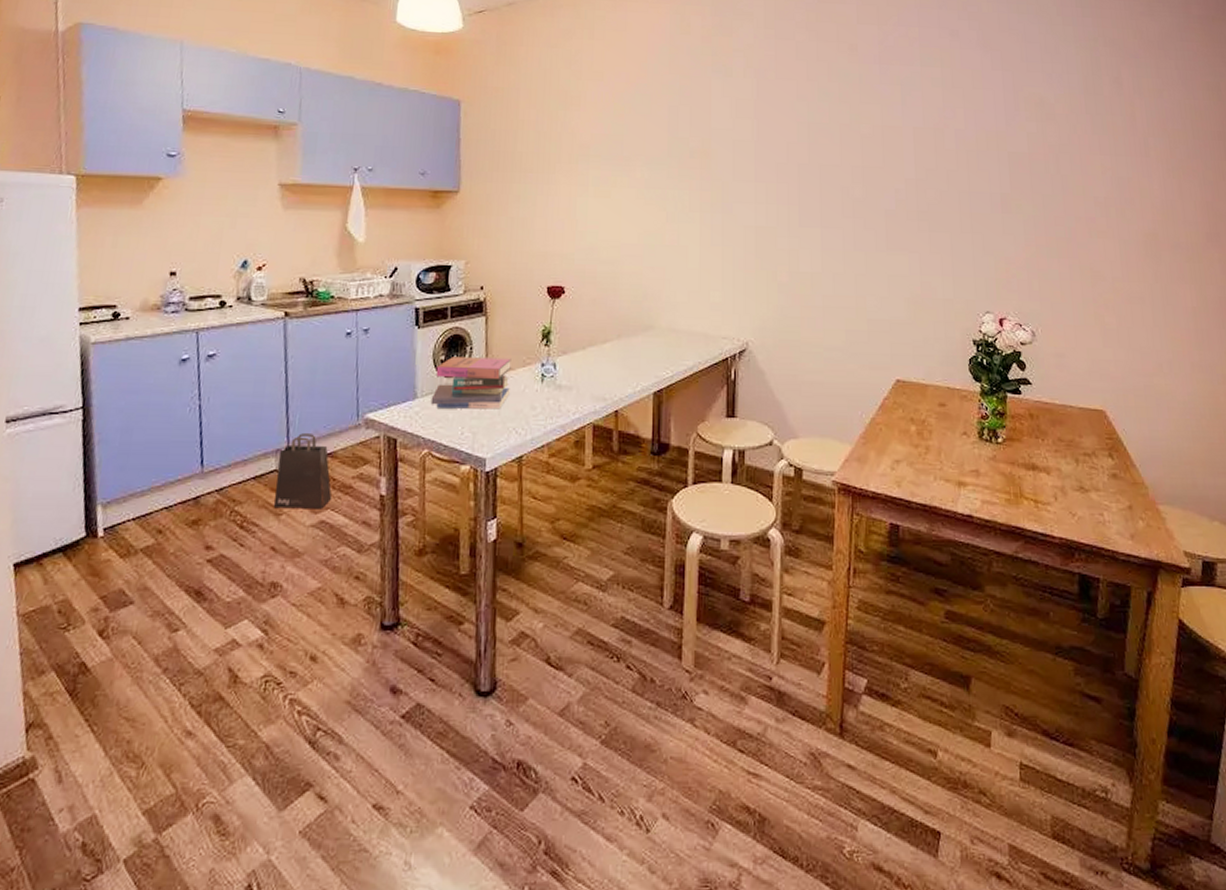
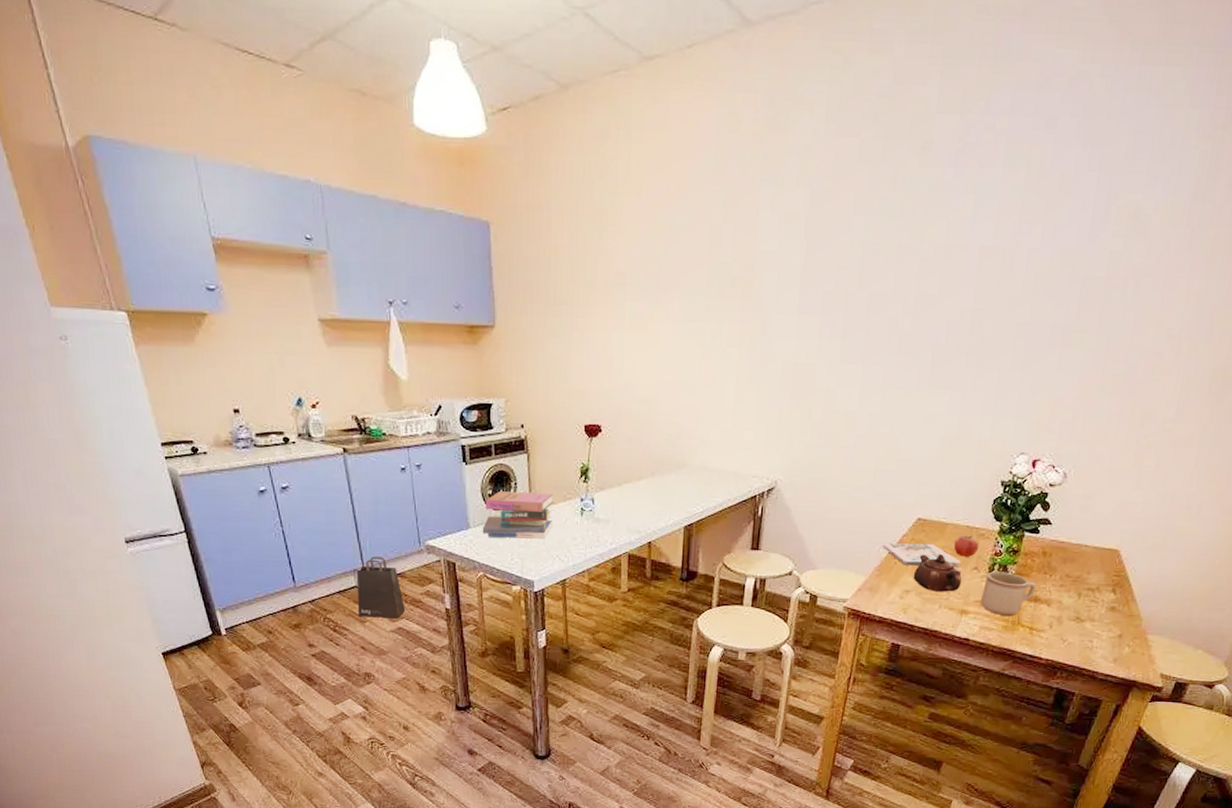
magazine: none [863,406,950,439] -> present [881,543,961,573]
teapot: none [901,417,953,461] -> present [913,553,962,592]
fruit: none [937,397,964,421] -> present [953,535,979,557]
mug: none [976,436,1031,487] -> present [980,571,1037,616]

